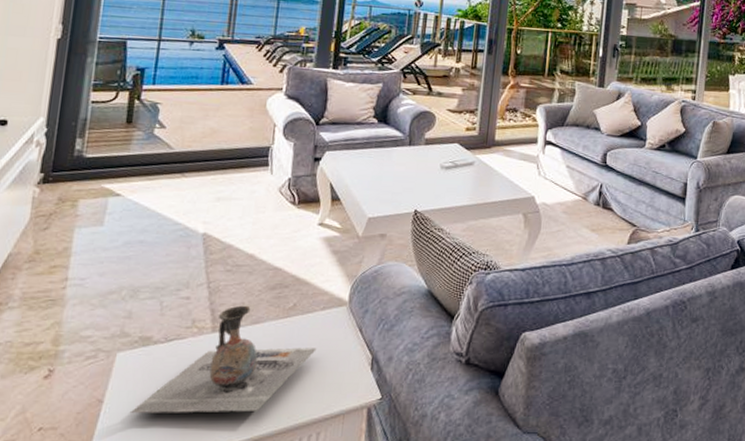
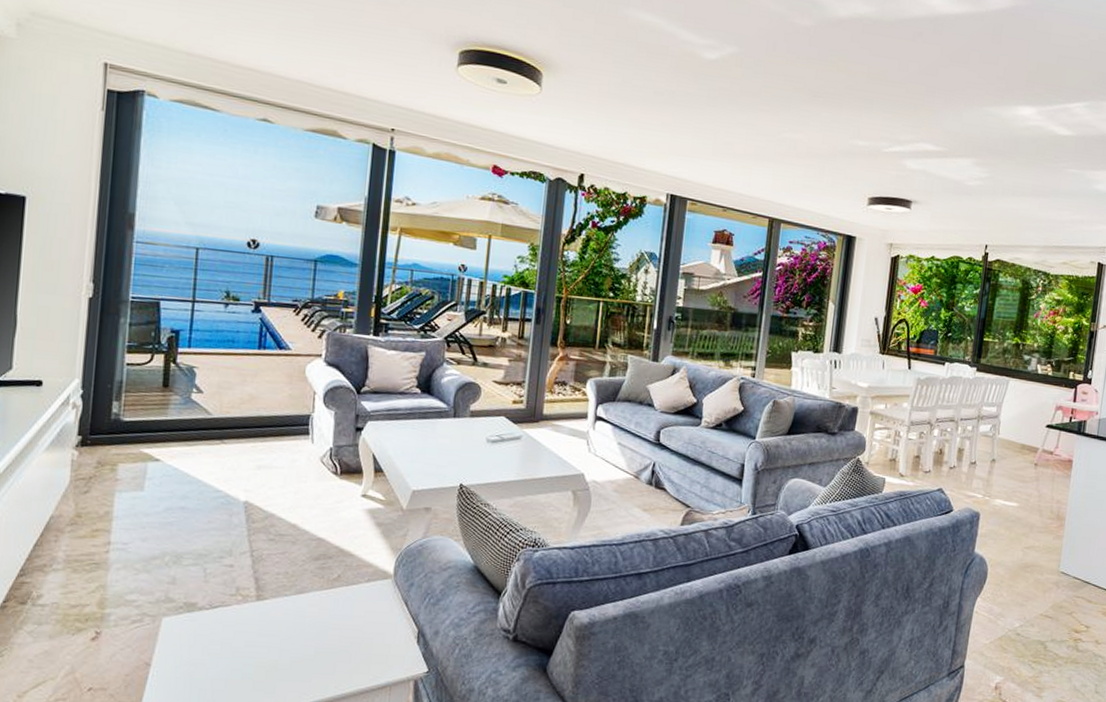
decorative vase: present [129,305,317,413] -> none [177,574,362,680]

